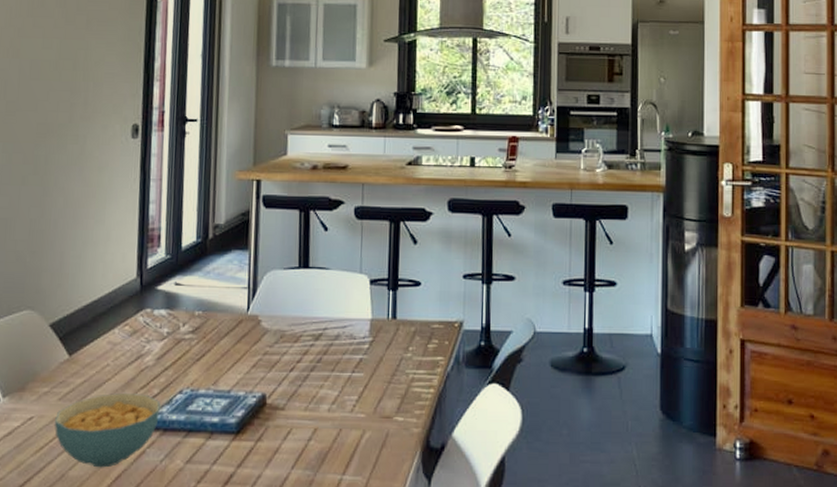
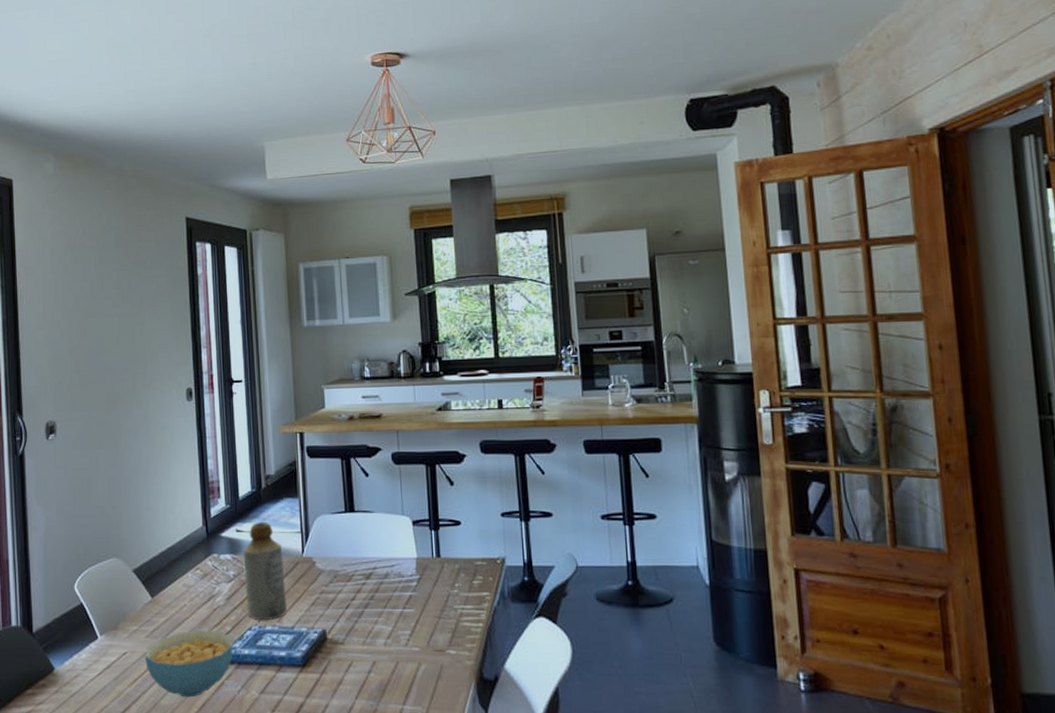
bottle: none [179,275,226,384] -> present [243,522,287,621]

